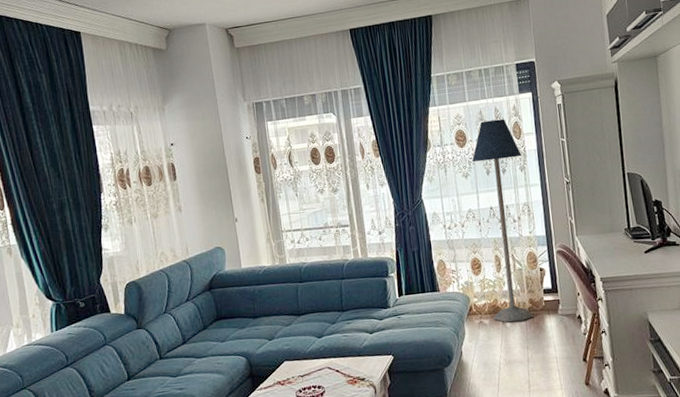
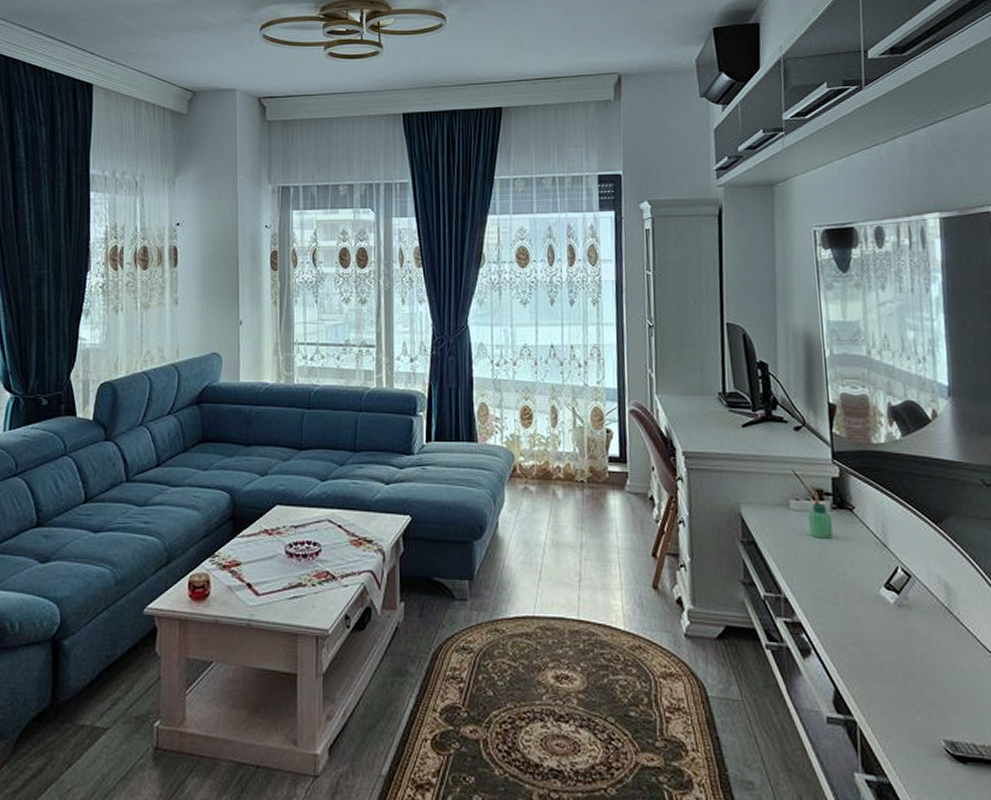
floor lamp: present [472,119,533,322] -> none [534,239,595,494]

